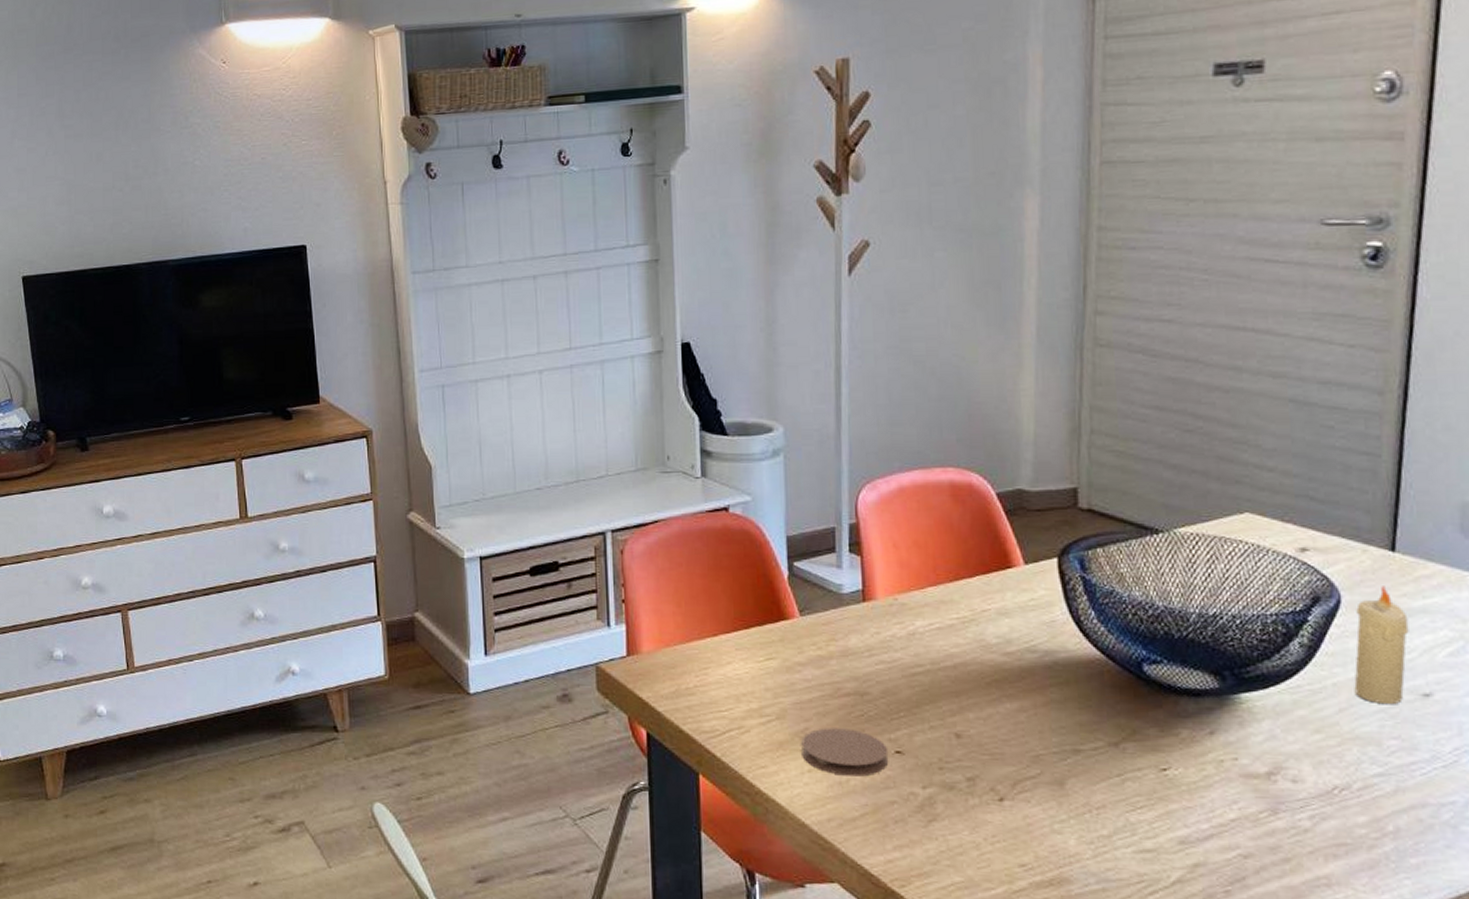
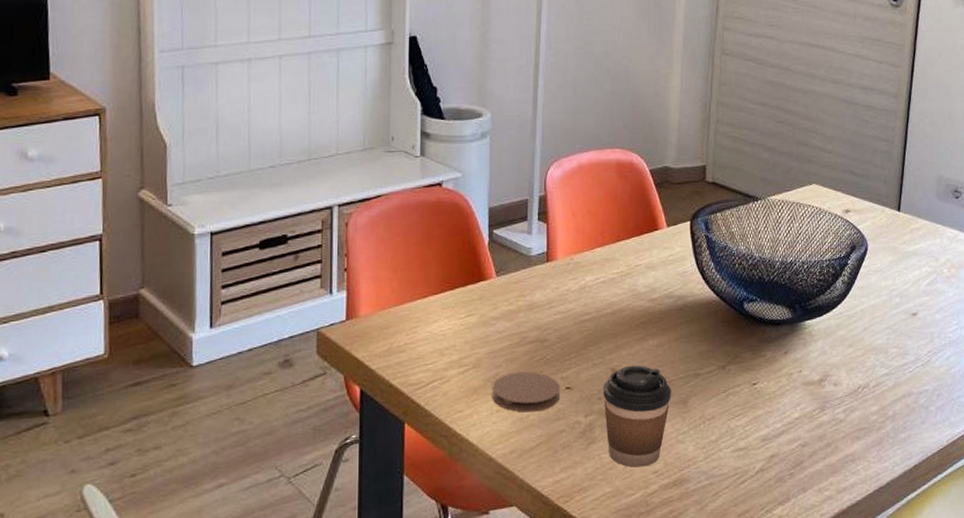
coffee cup: none [945,731,1042,857] -> present [603,365,672,468]
candle: present [1354,586,1409,705] -> none [873,236,906,323]

